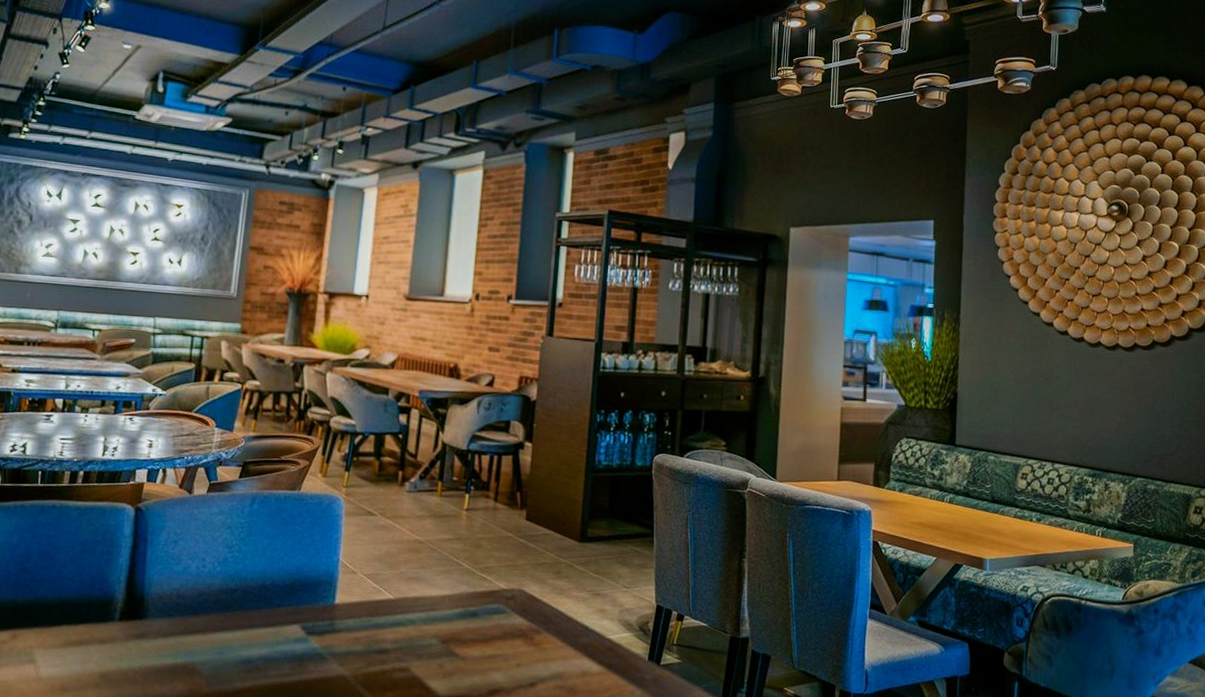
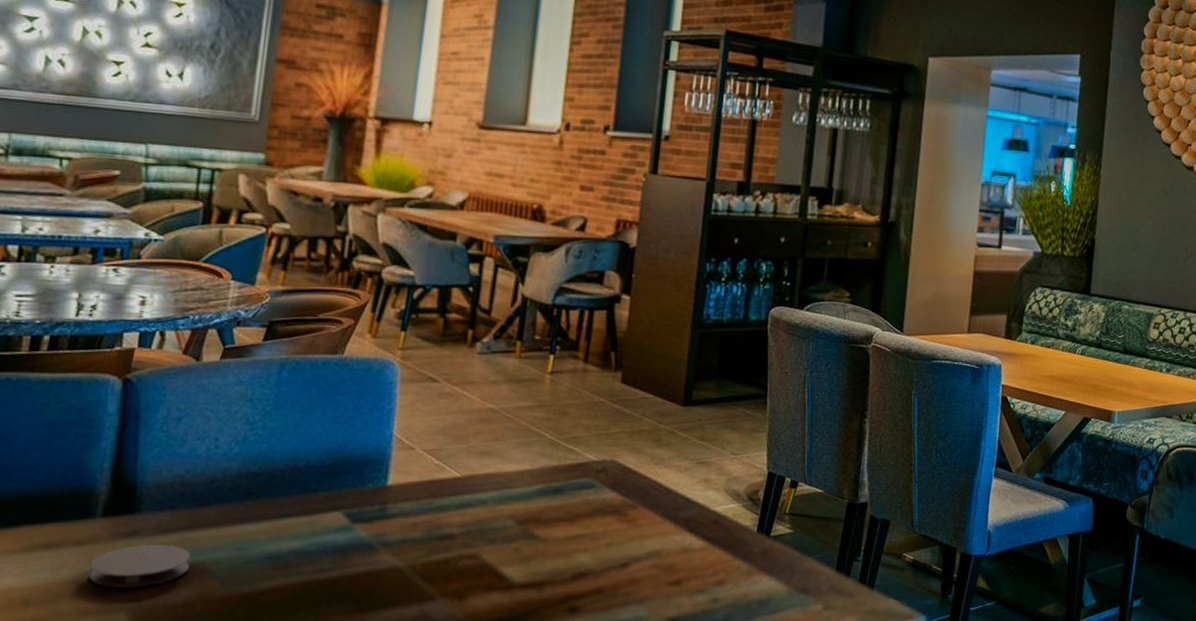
coaster: none [109,645,184,682] -> present [89,544,191,588]

